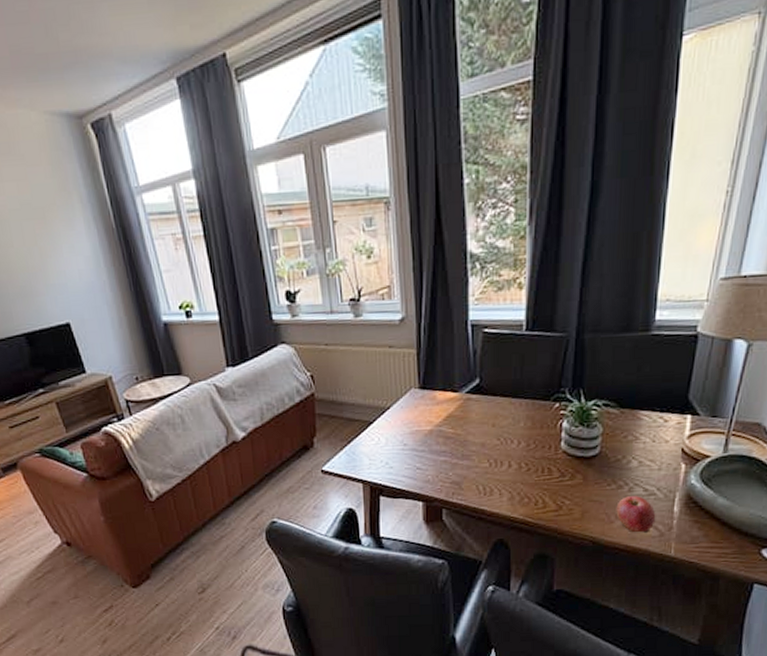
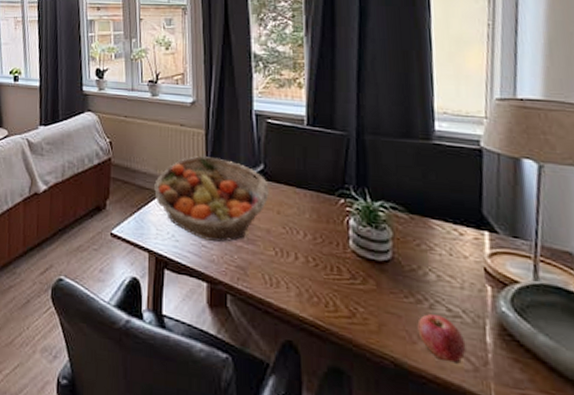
fruit basket: none [364,378,484,463] -> present [154,156,269,242]

